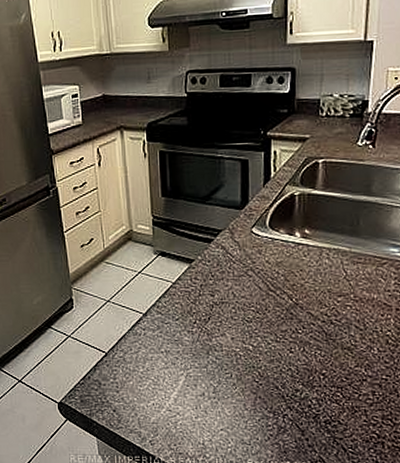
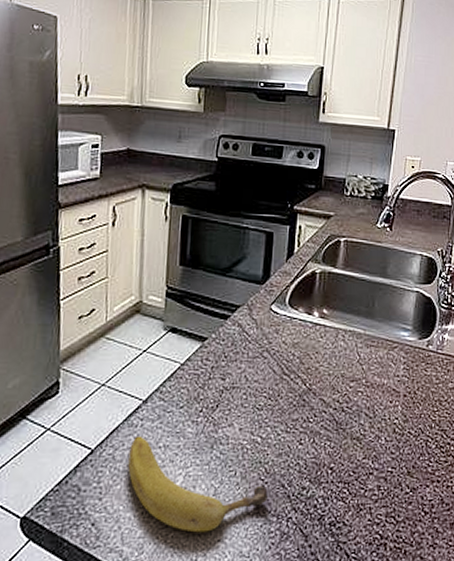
fruit: none [136,342,264,422] -> present [128,436,269,533]

